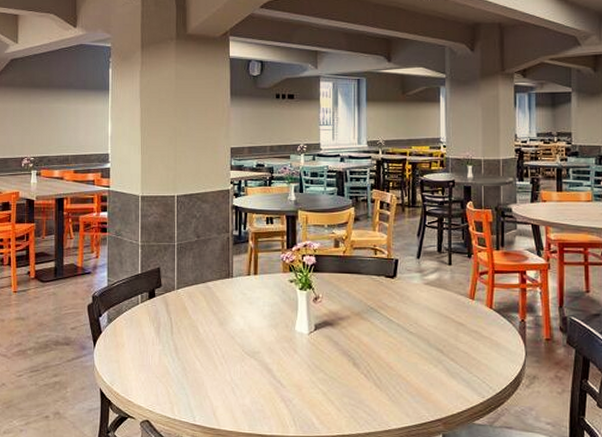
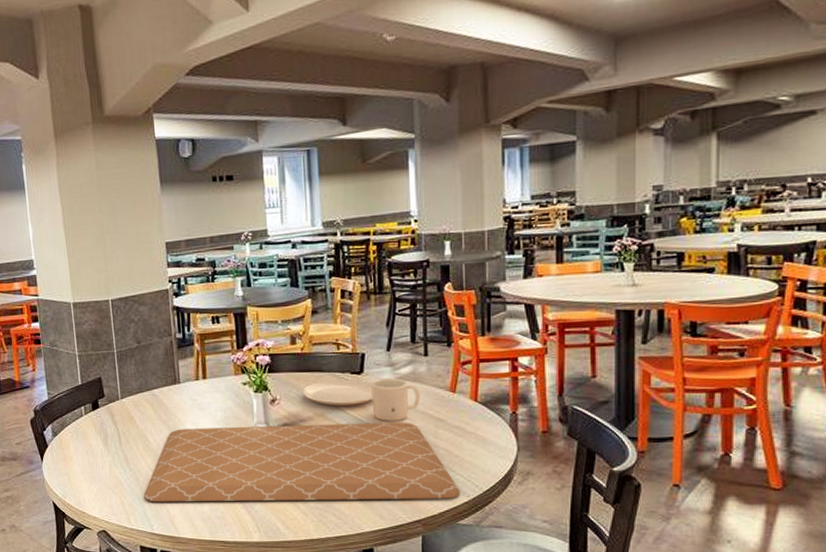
placemat: none [190,321,477,400] -> present [144,422,460,502]
plate: none [342,282,404,307] -> present [302,380,373,407]
mug: none [402,283,445,323] -> present [371,378,421,421]

